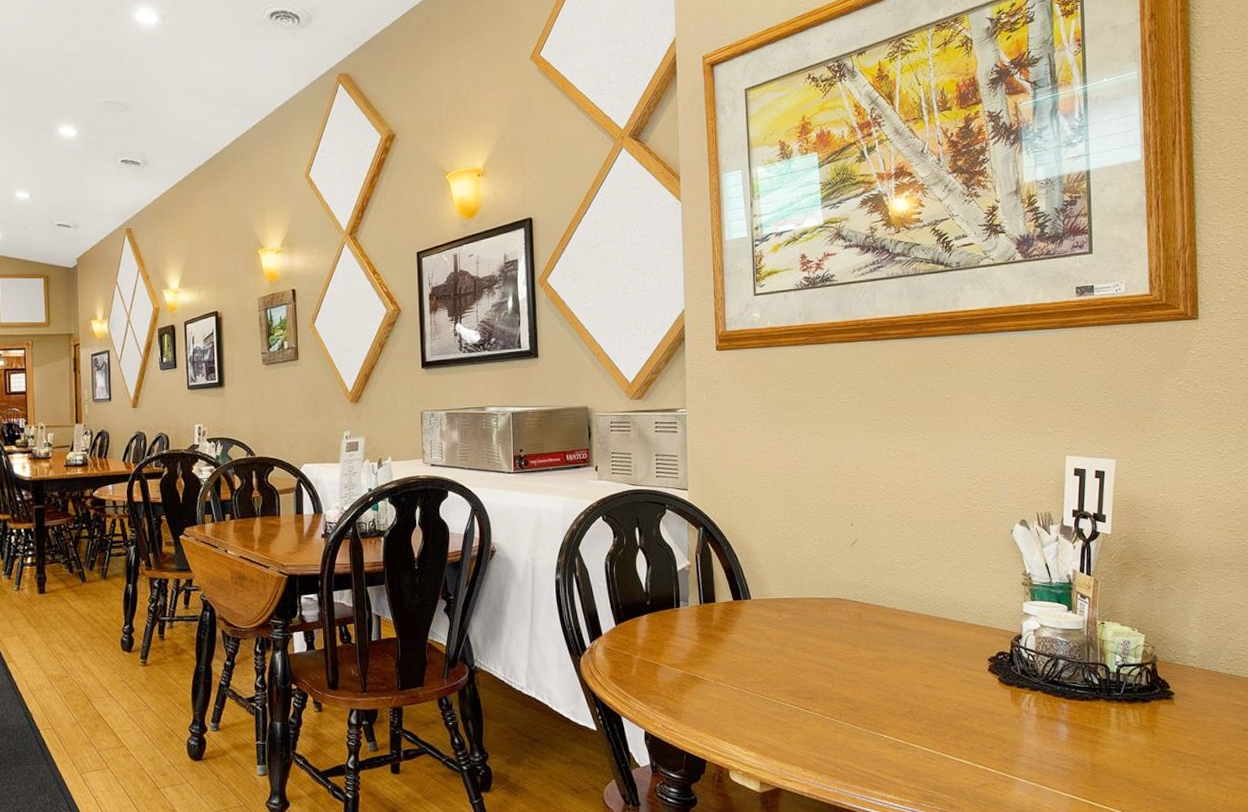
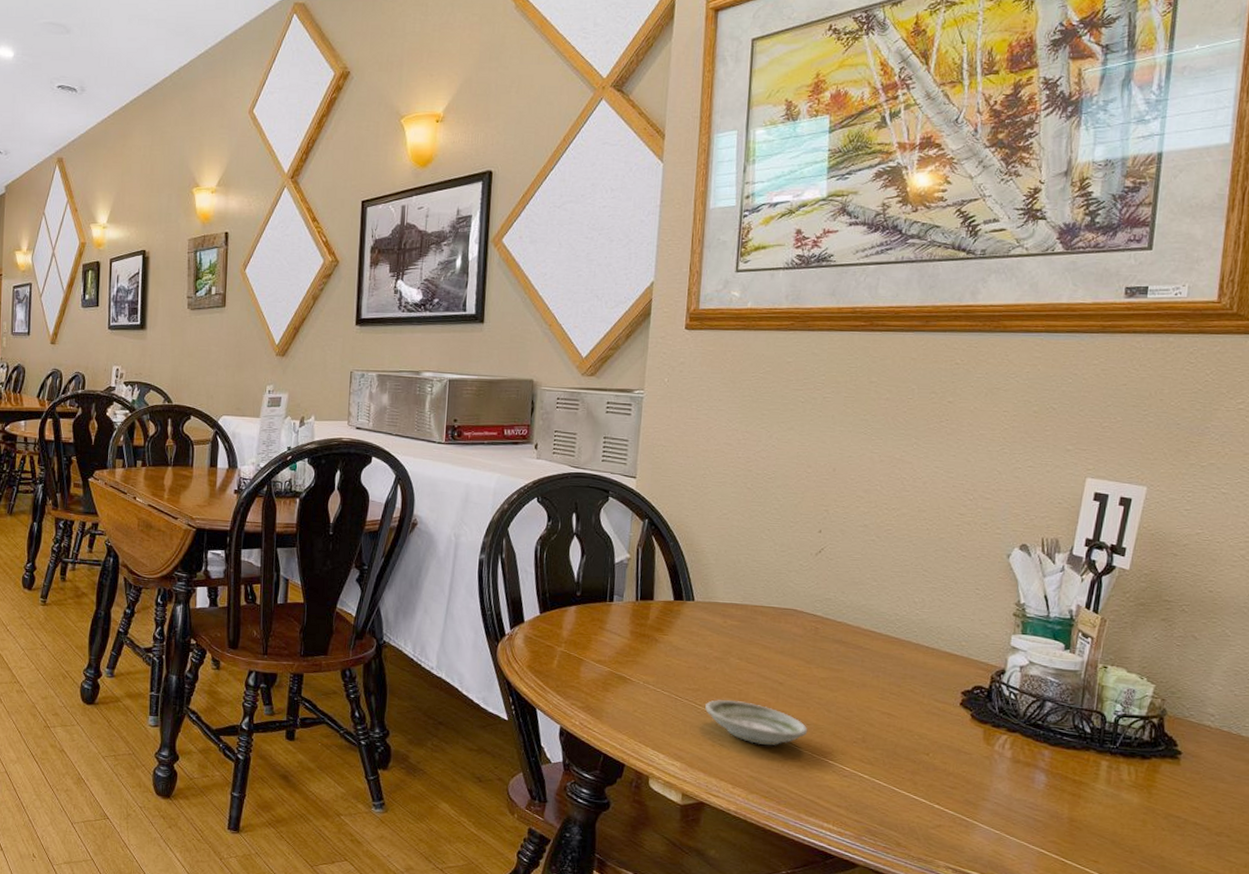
saucer: none [771,688,863,727] -> present [705,700,808,745]

